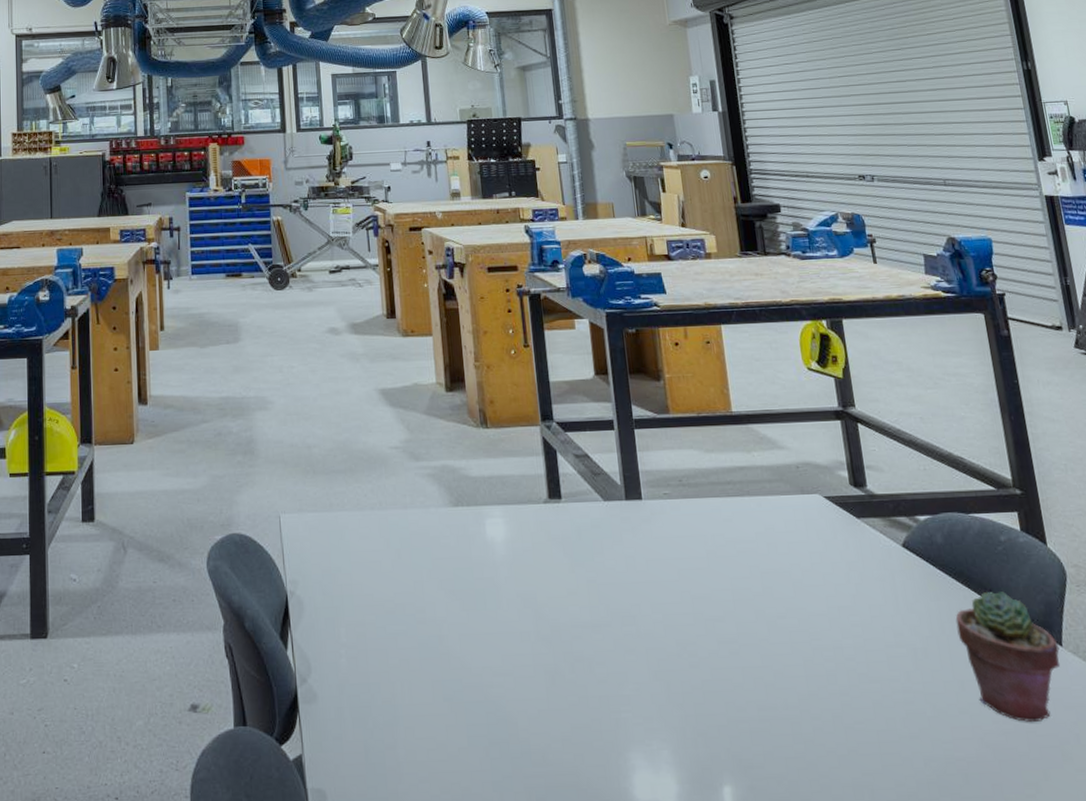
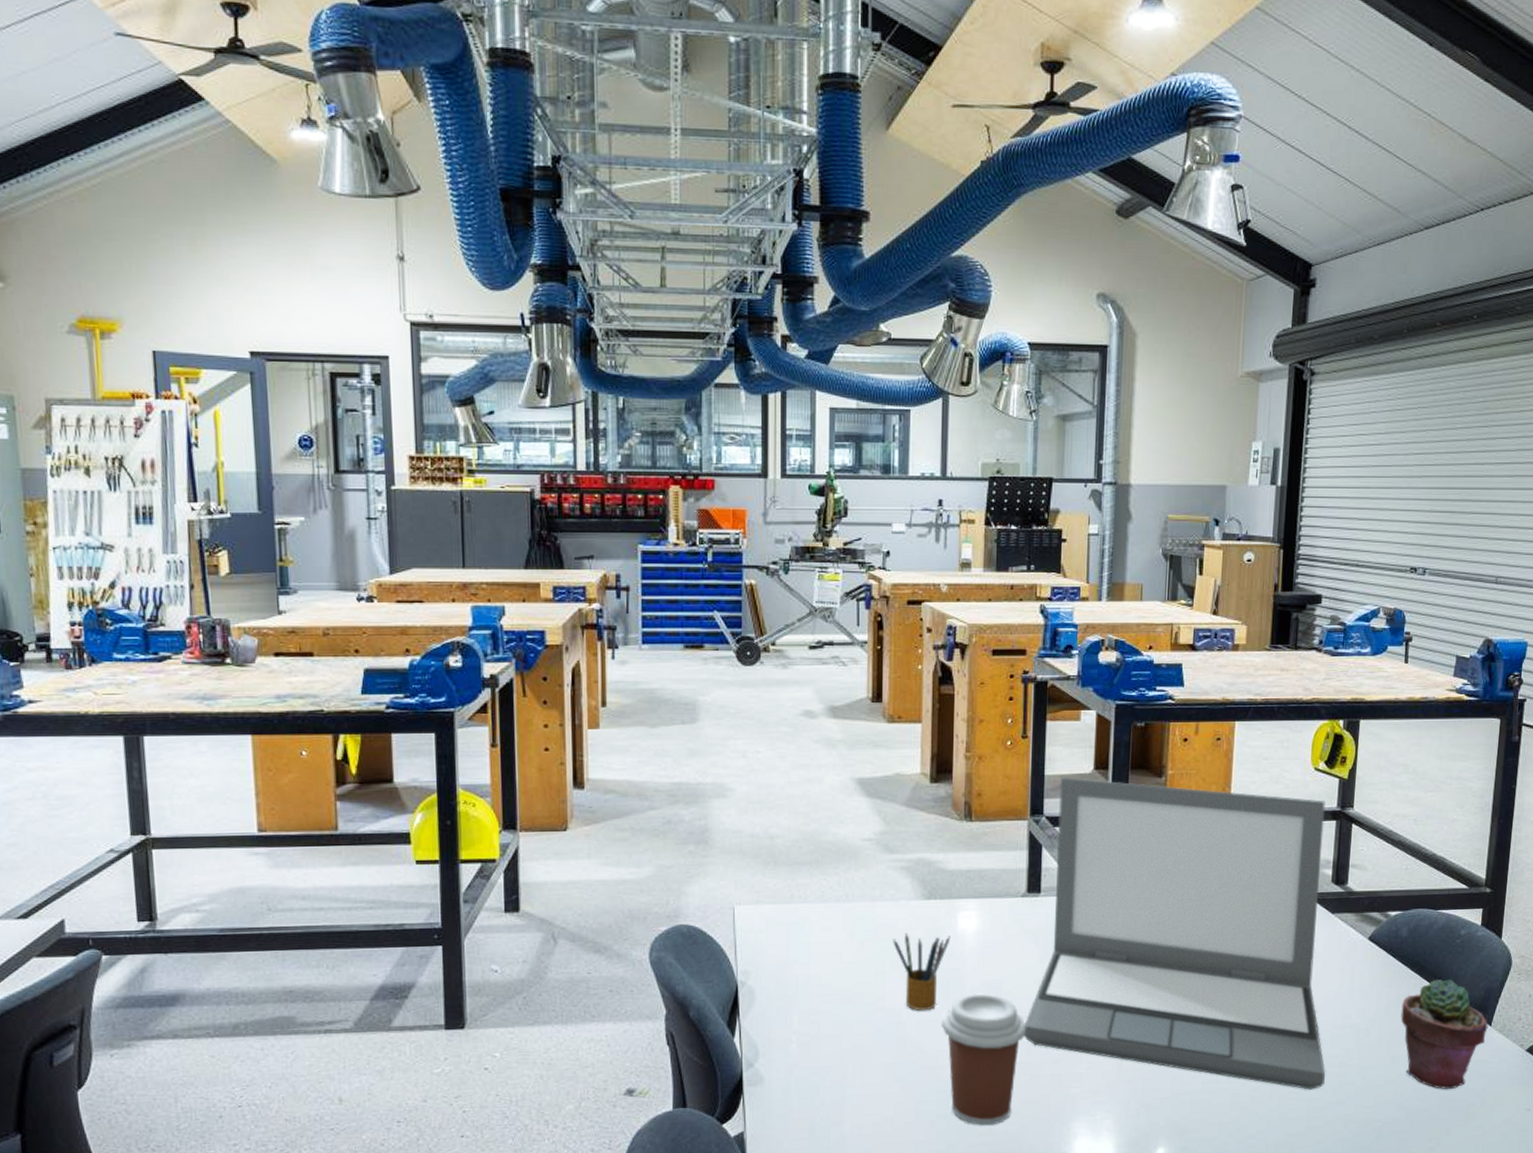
pencil box: none [427,541,481,624] -> present [893,933,951,1011]
coffee cup: none [481,605,568,754] -> present [941,993,1027,1126]
laptop: none [564,383,891,720] -> present [1024,777,1325,1090]

